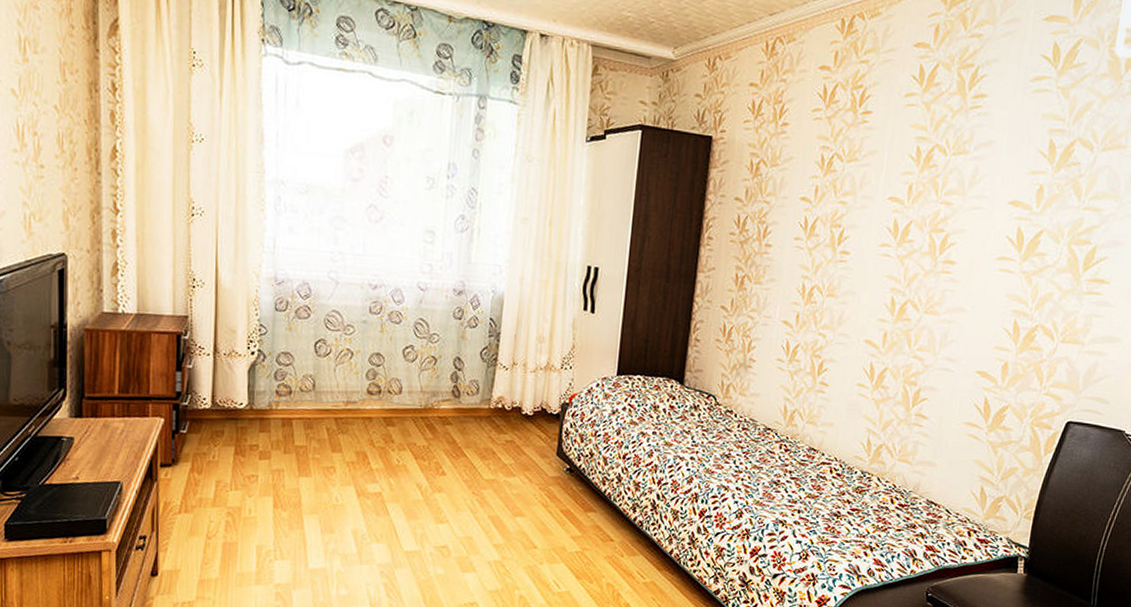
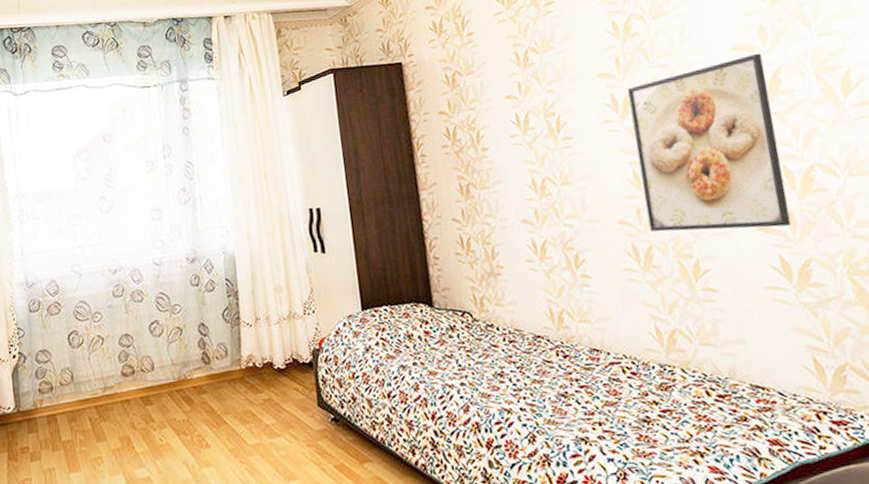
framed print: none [890,212,1032,374] -> present [627,53,791,232]

